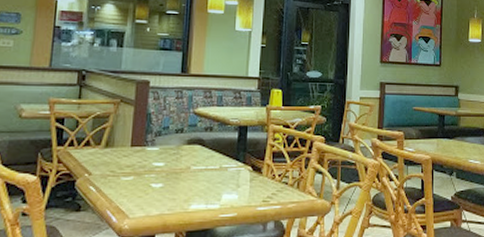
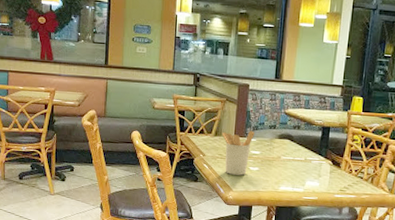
utensil holder: none [114,138,157,196] -> present [221,131,254,176]

